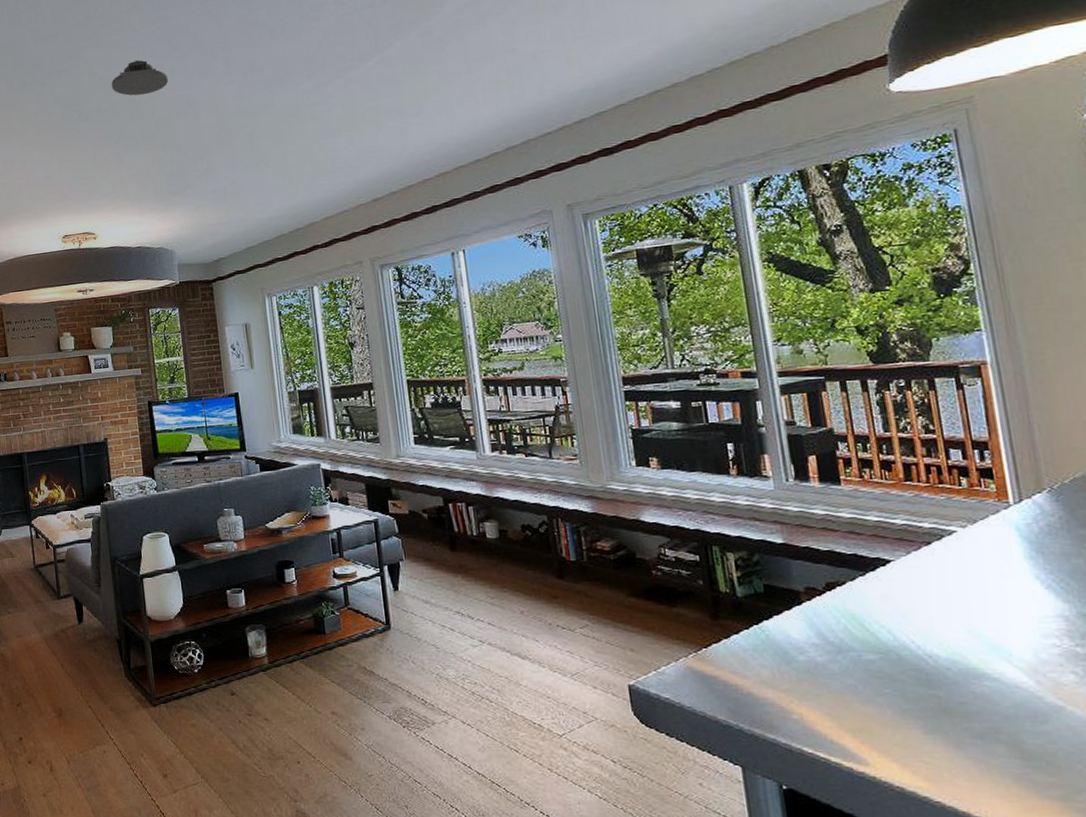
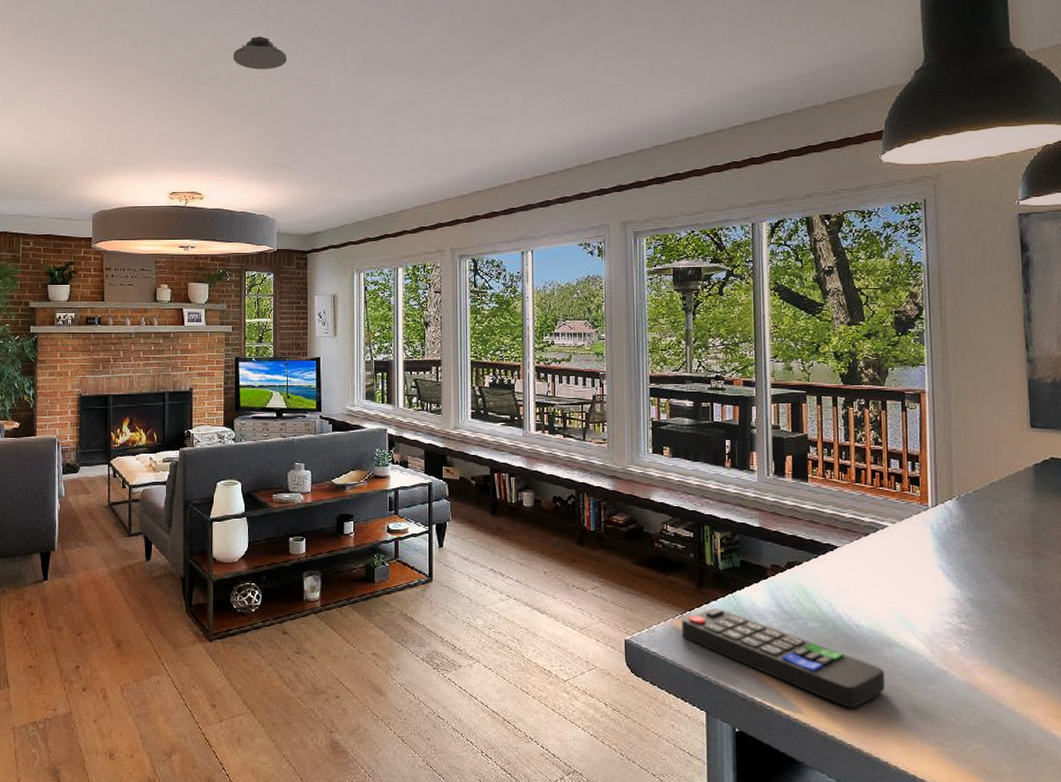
remote control: none [697,643,979,757] -> present [682,608,886,708]

